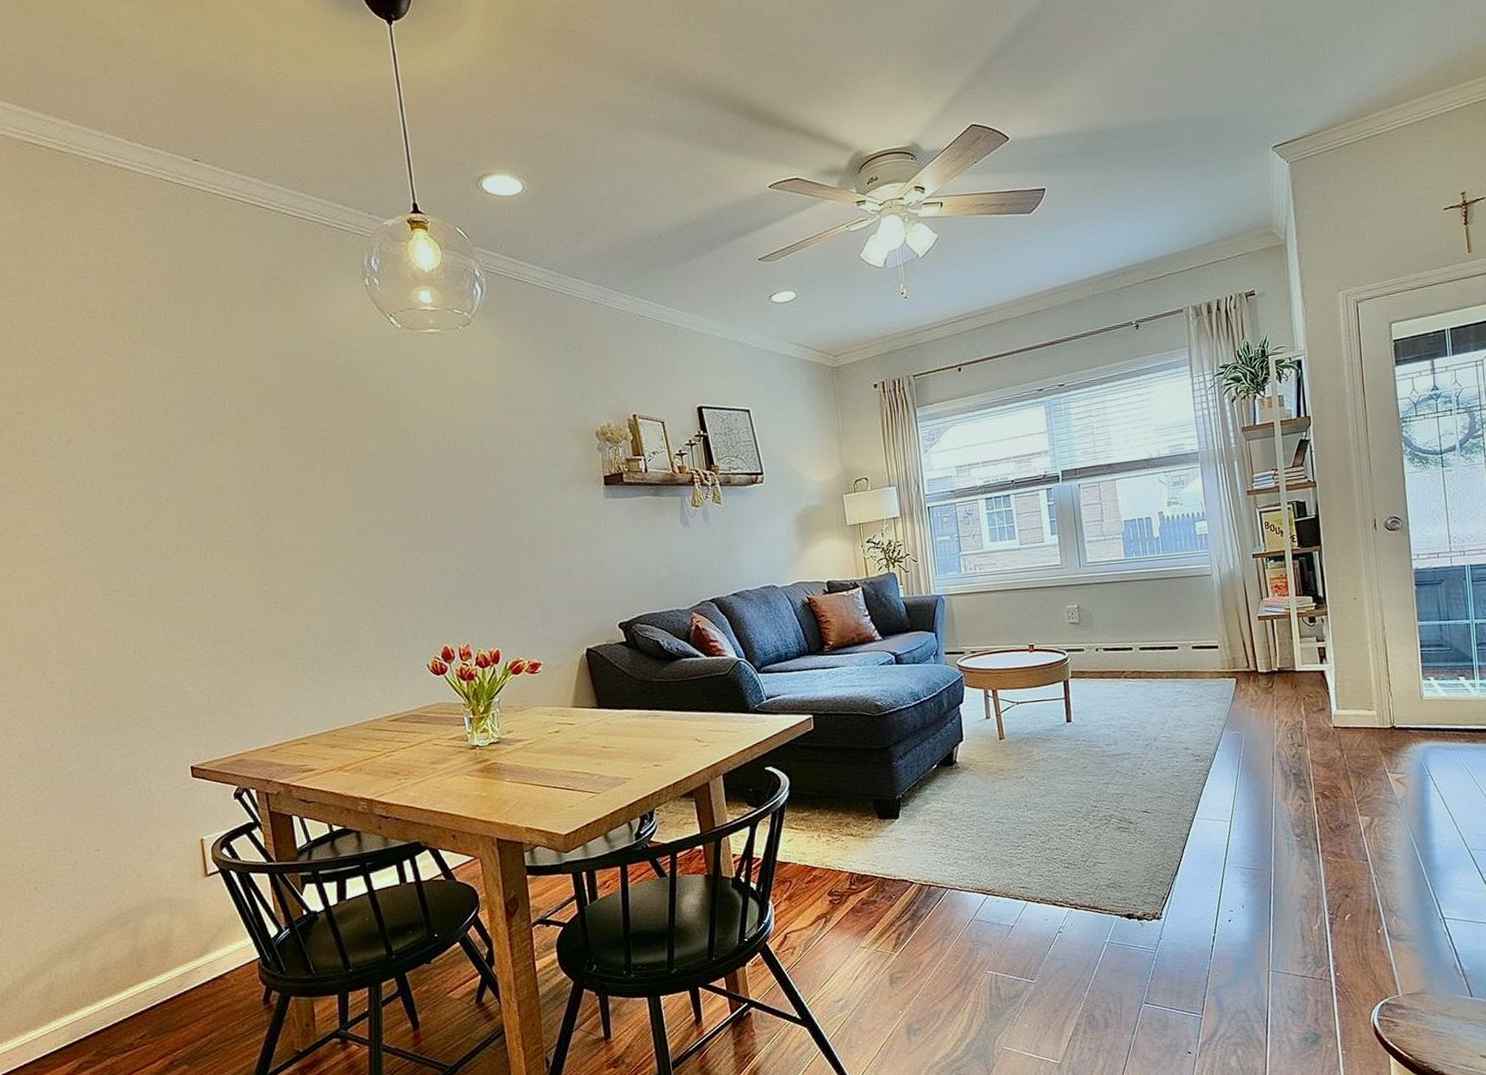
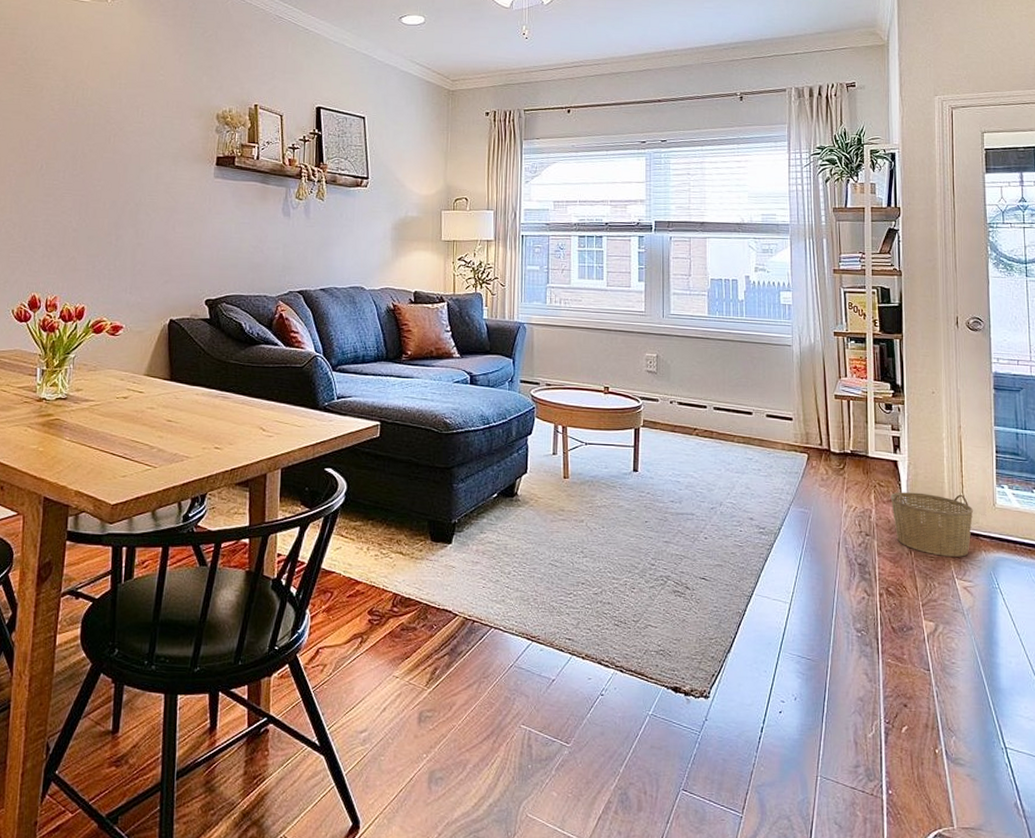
basket: none [1319,692,1402,755] -> present [890,492,974,558]

